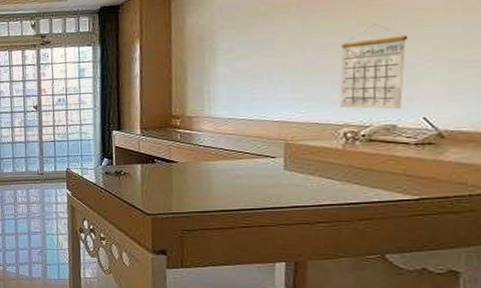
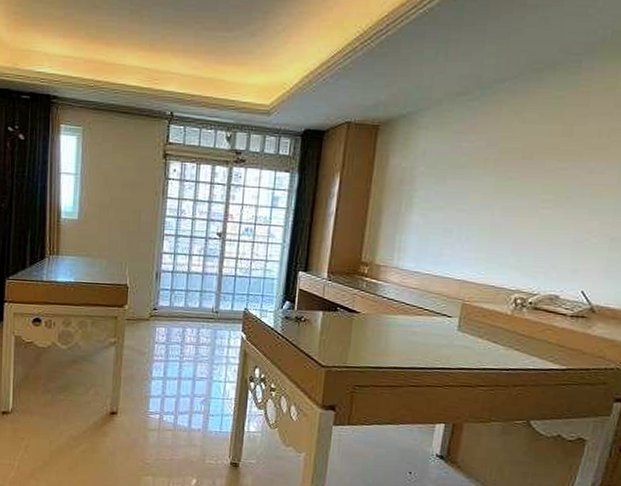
calendar: present [340,24,409,110] -> none [516,193,582,281]

